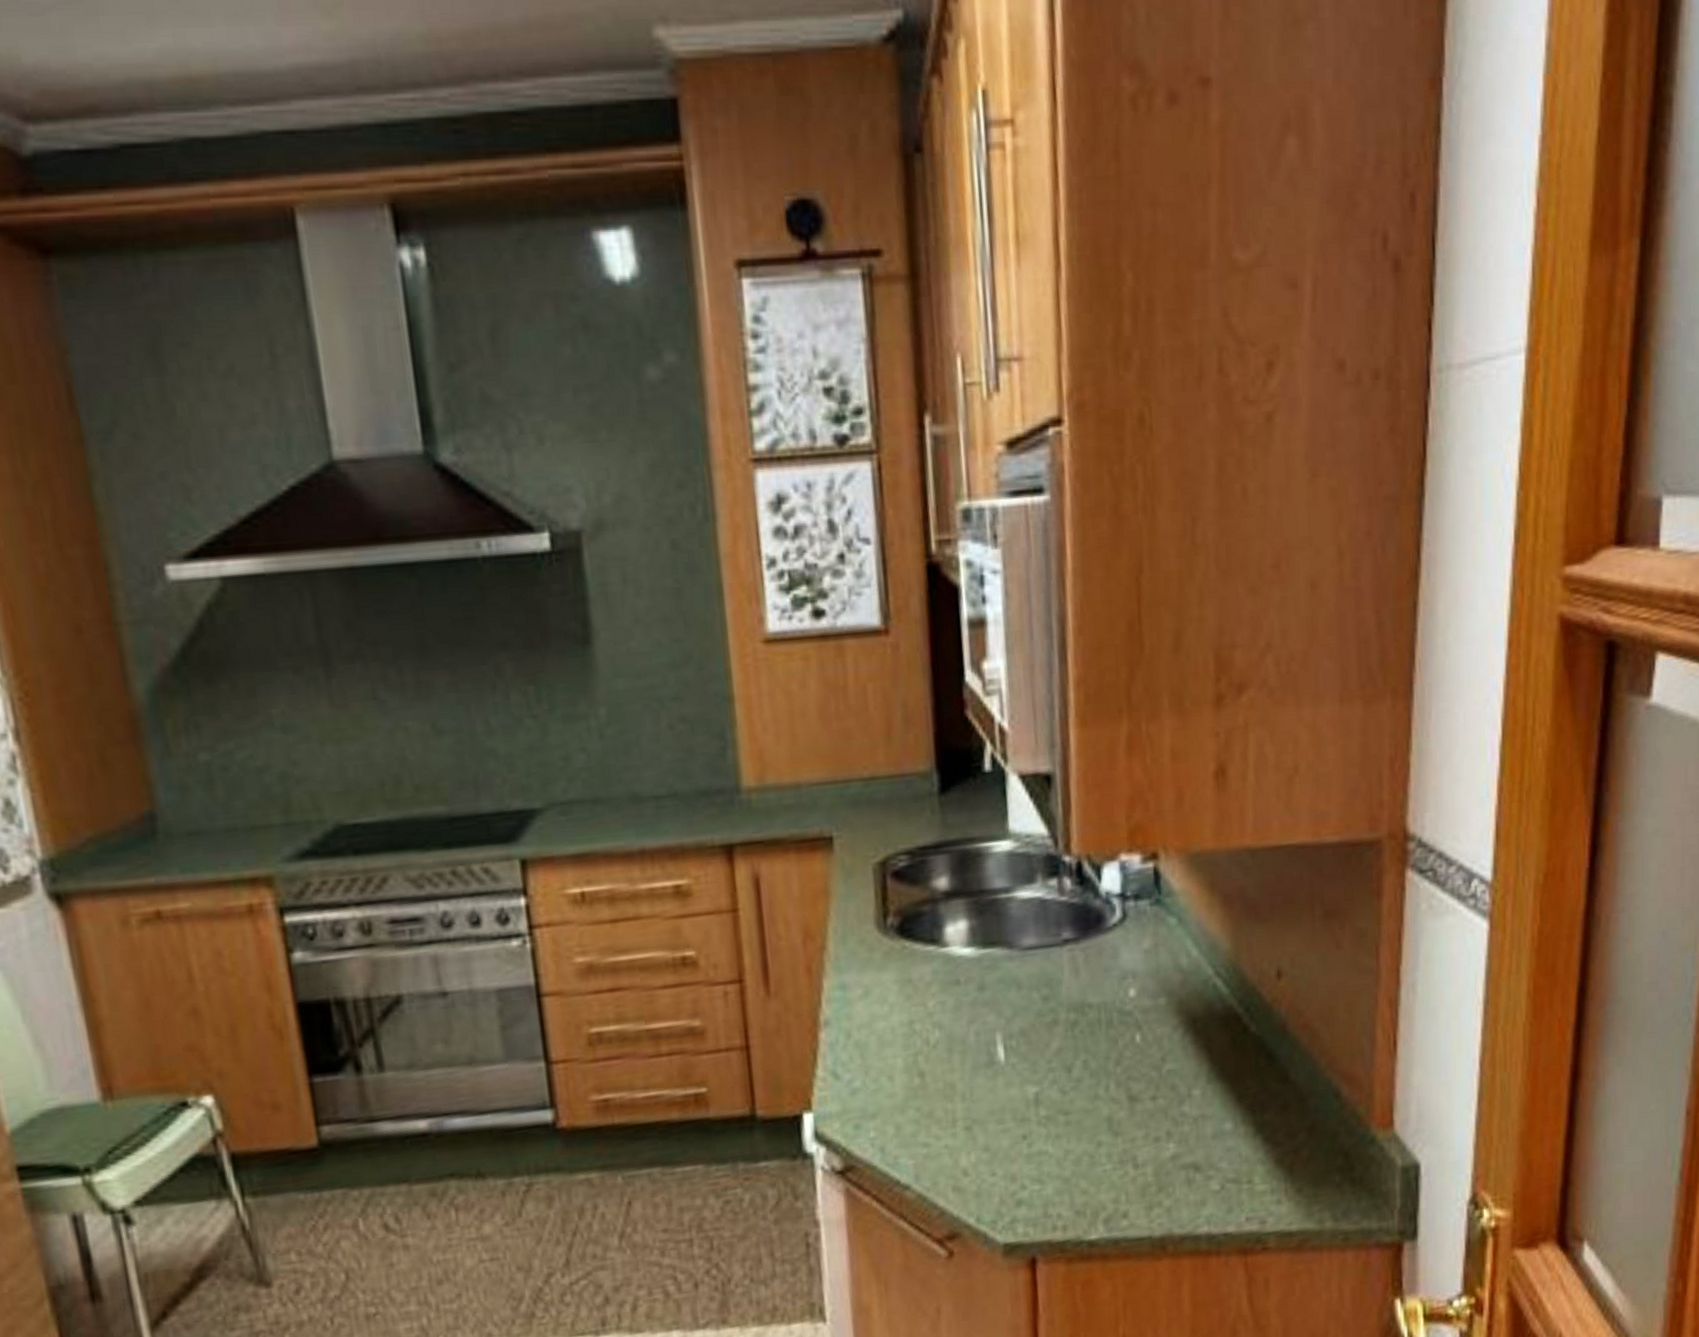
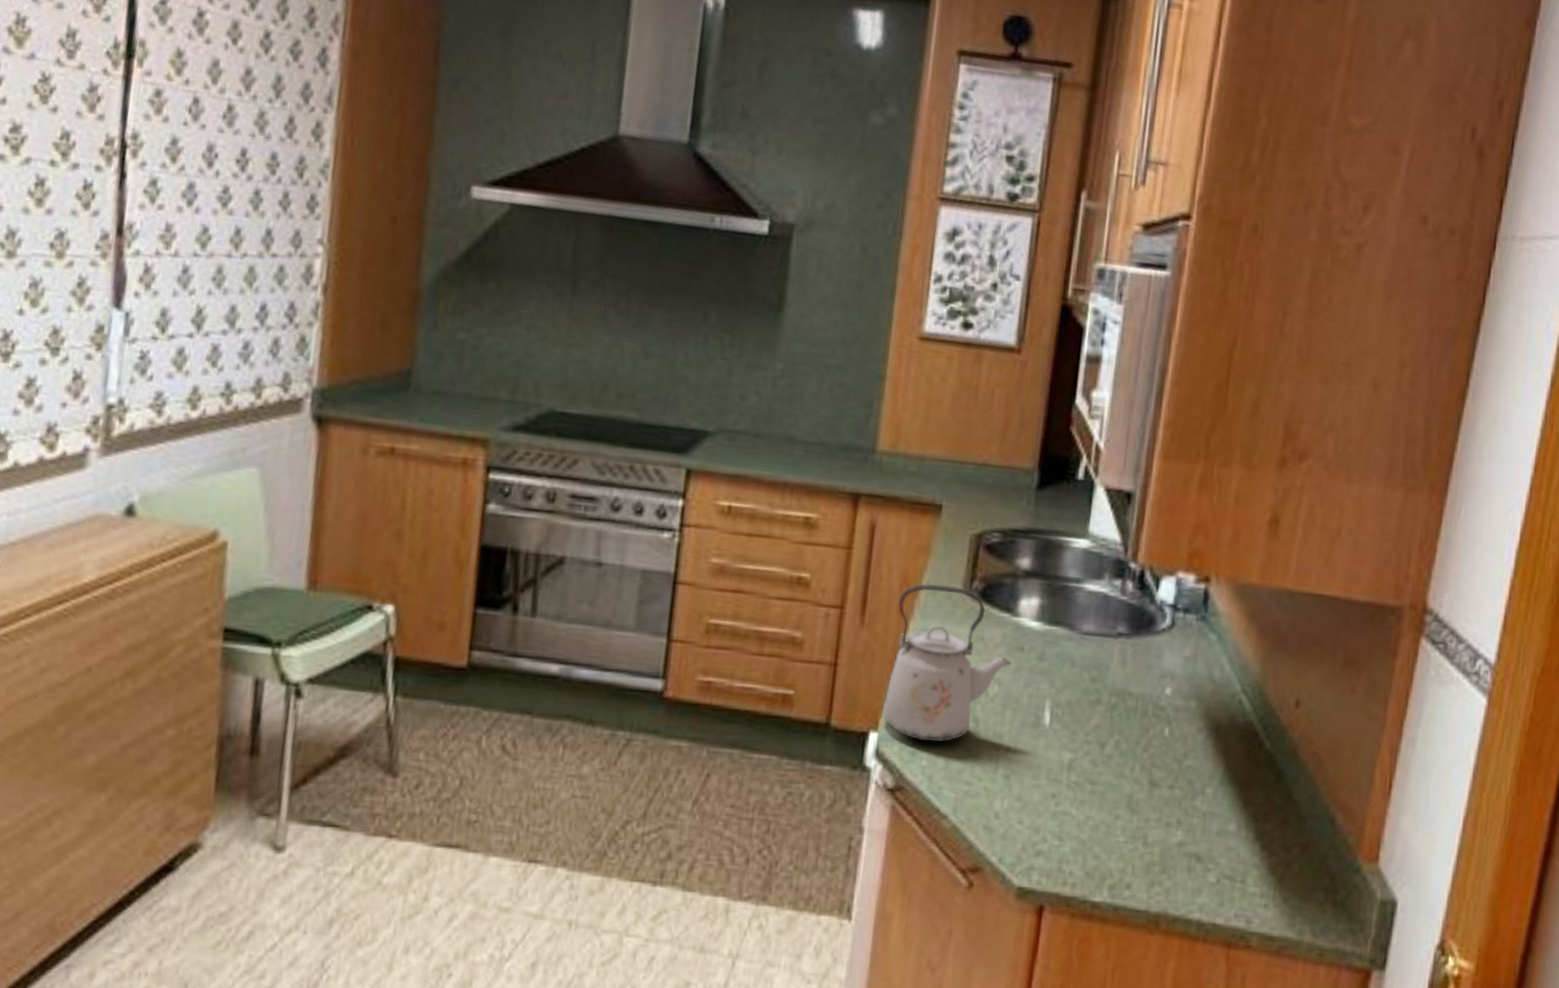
kettle: none [805,927,949,1112] -> present [882,583,1012,743]

